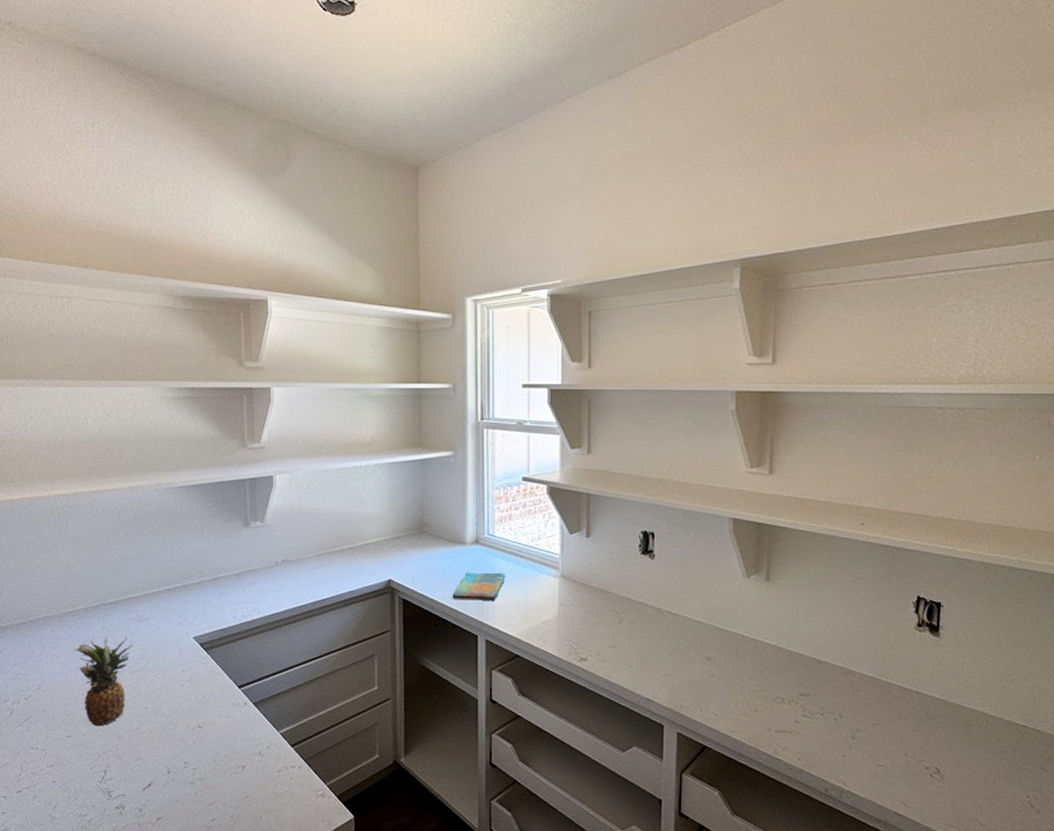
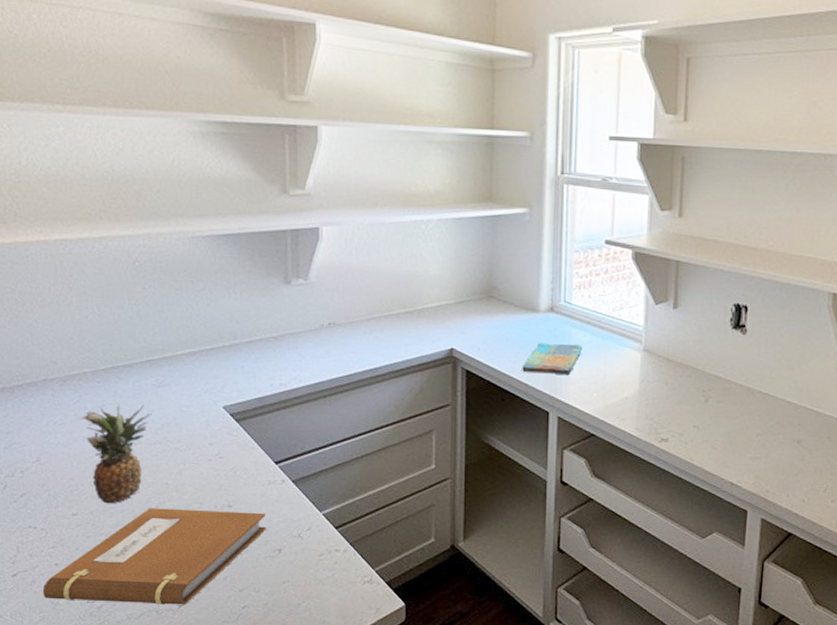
notebook: none [42,729,231,818] -> present [42,508,266,605]

